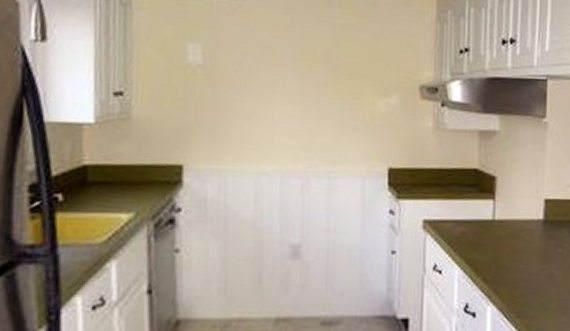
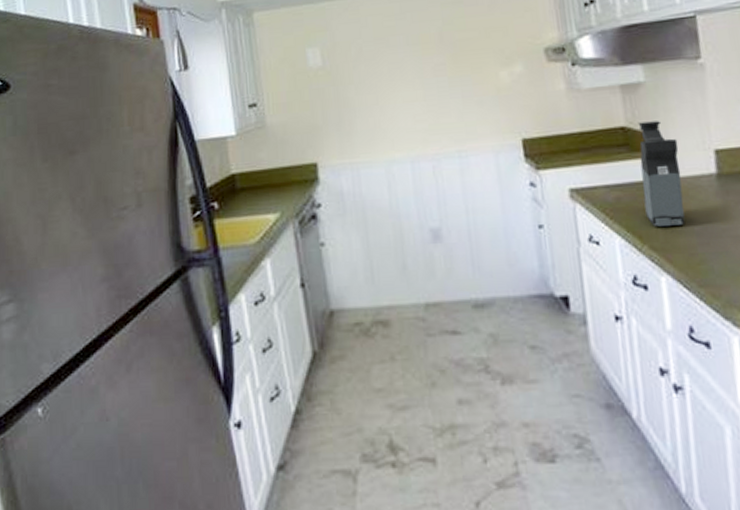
coffee maker: none [483,167,518,262] -> present [637,121,686,227]

